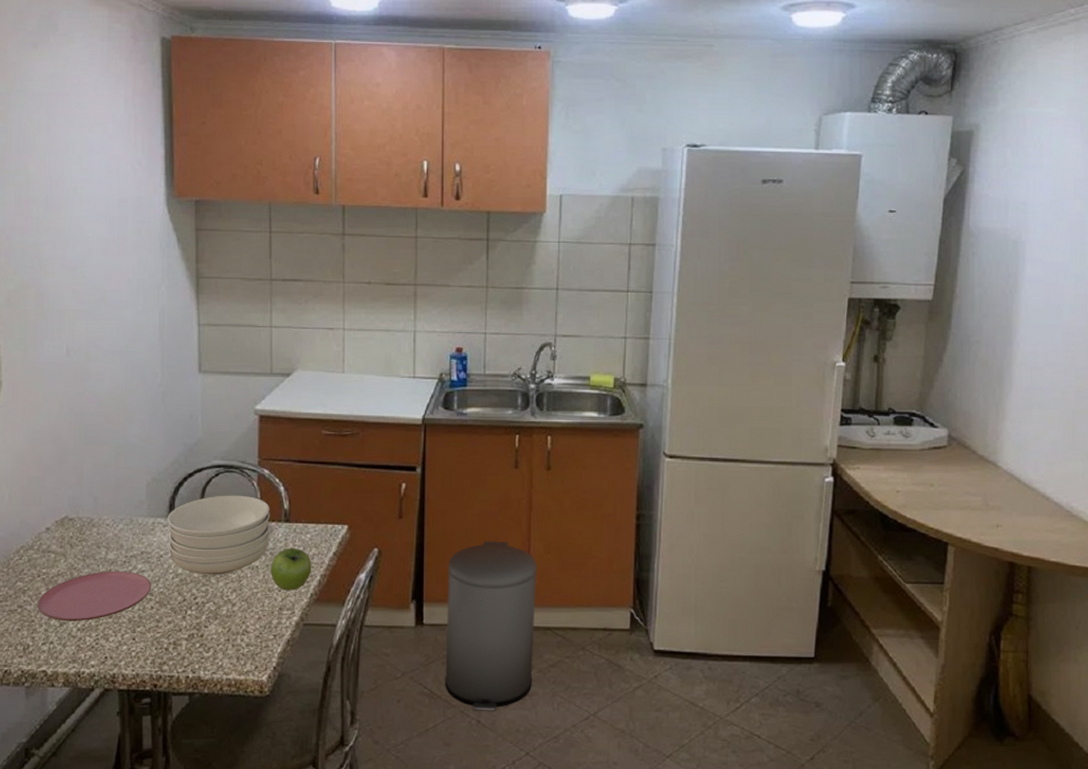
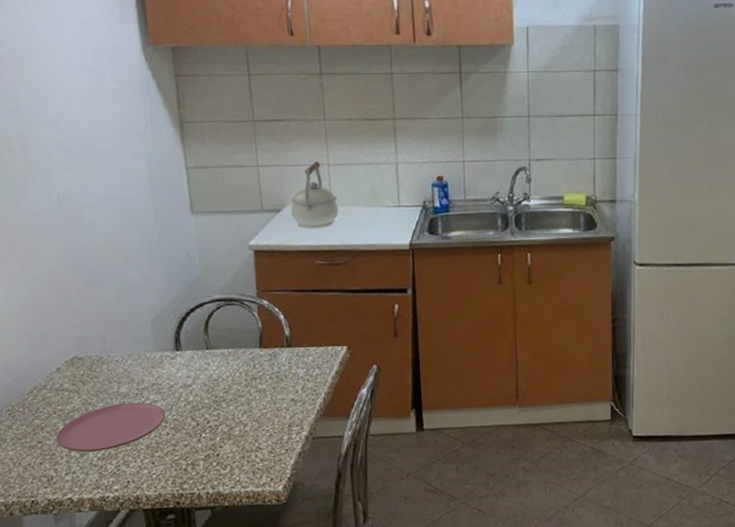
bowl: present [167,495,270,575] -> none [174,325,274,401]
fruit: present [271,548,312,590] -> none [277,370,317,409]
kettle: none [300,325,351,397] -> present [291,162,339,230]
pedal bin: present [445,540,537,712] -> none [443,350,526,502]

